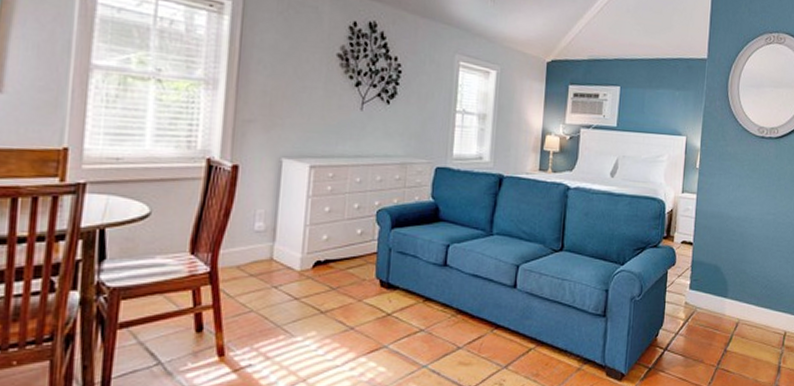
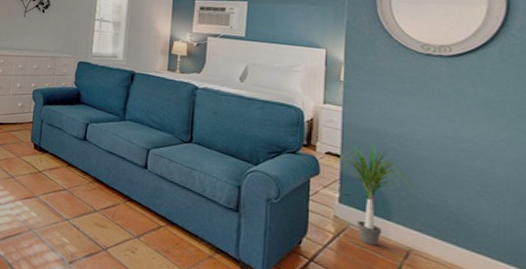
potted plant: none [683,225,749,324] -> present [328,141,421,246]

